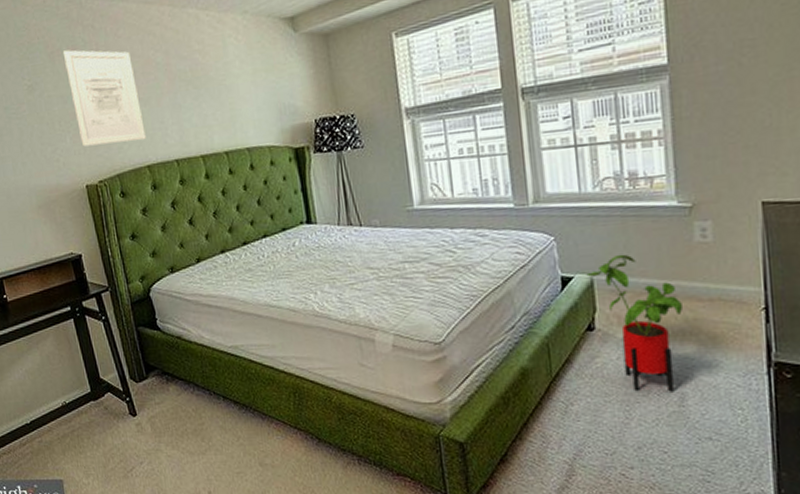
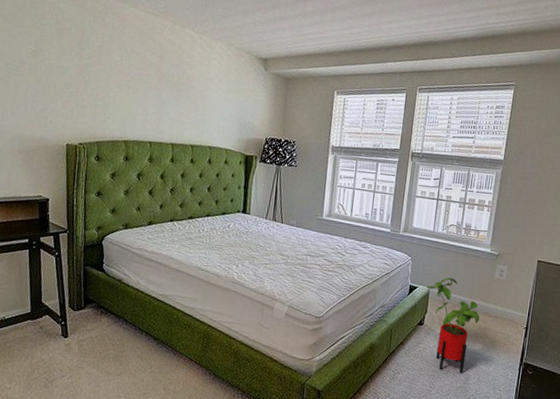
wall art: present [62,49,146,147] -> none [70,31,130,120]

